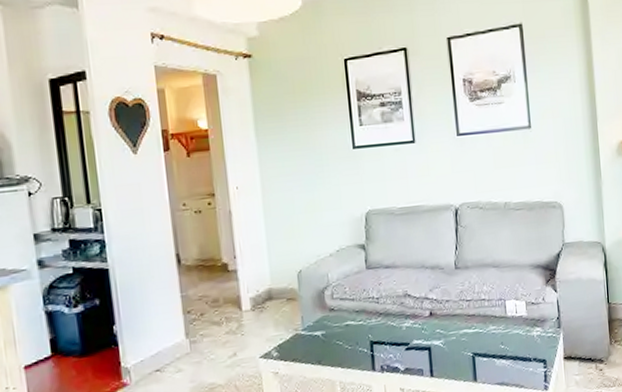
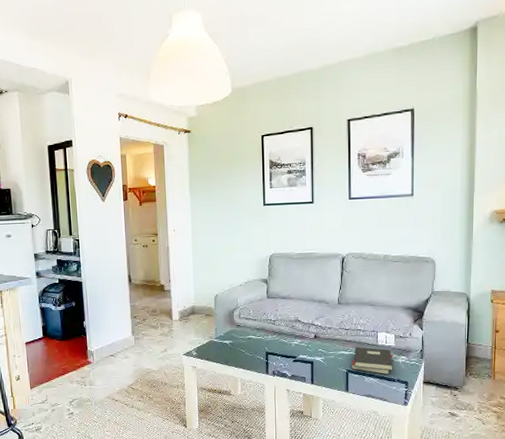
hardback book: none [477,320,528,354] -> present [350,346,393,375]

